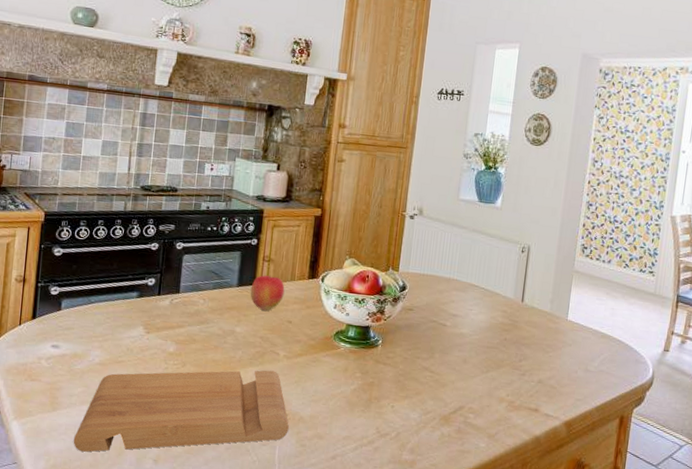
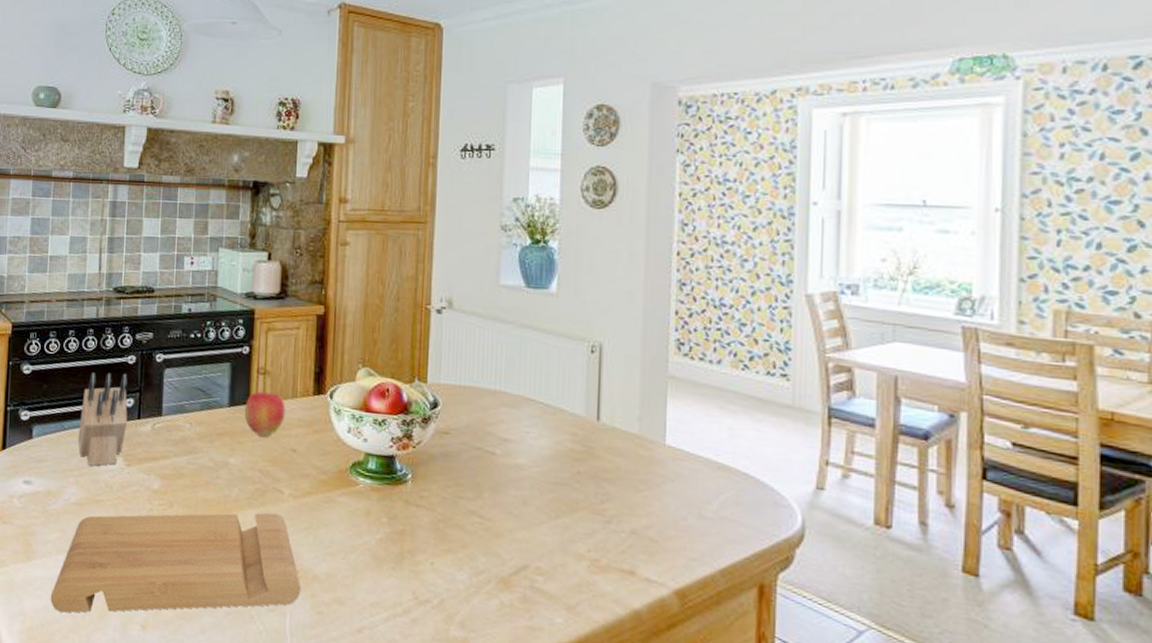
knife block: none [103,256,151,333] -> present [78,373,128,466]

